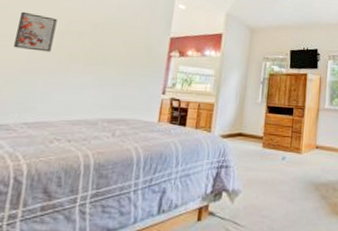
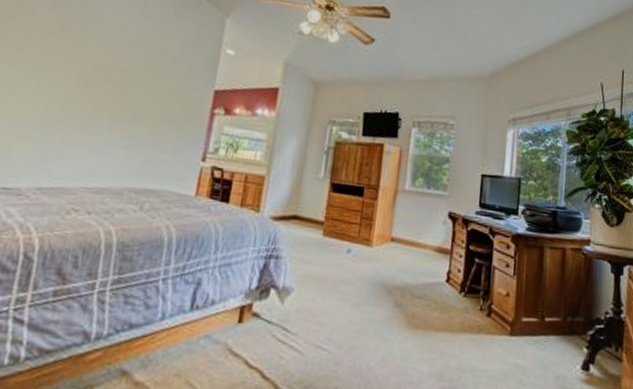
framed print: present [14,11,58,52] -> none [29,51,81,103]

